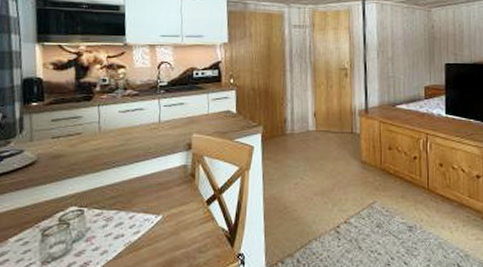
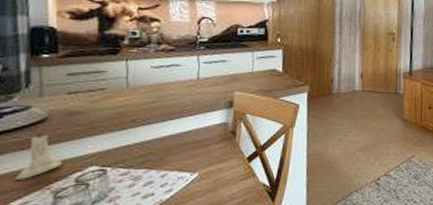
candle: none [12,170,48,218] -> present [15,128,63,180]

